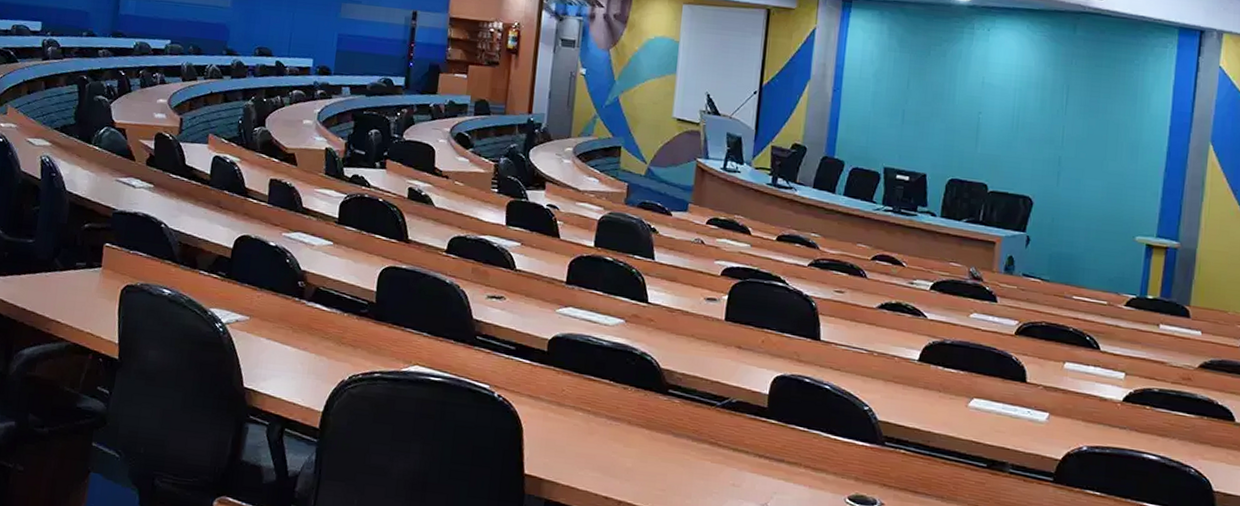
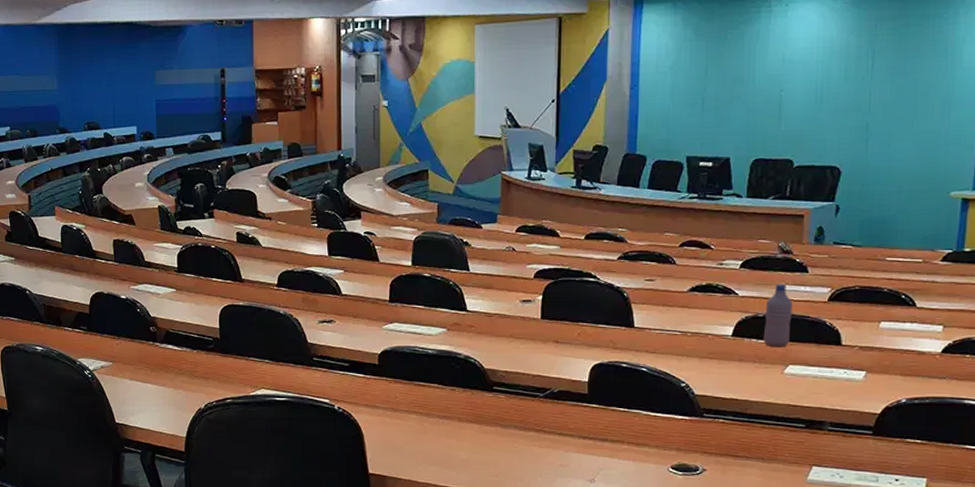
water bottle: none [949,310,981,379] -> present [763,283,794,348]

